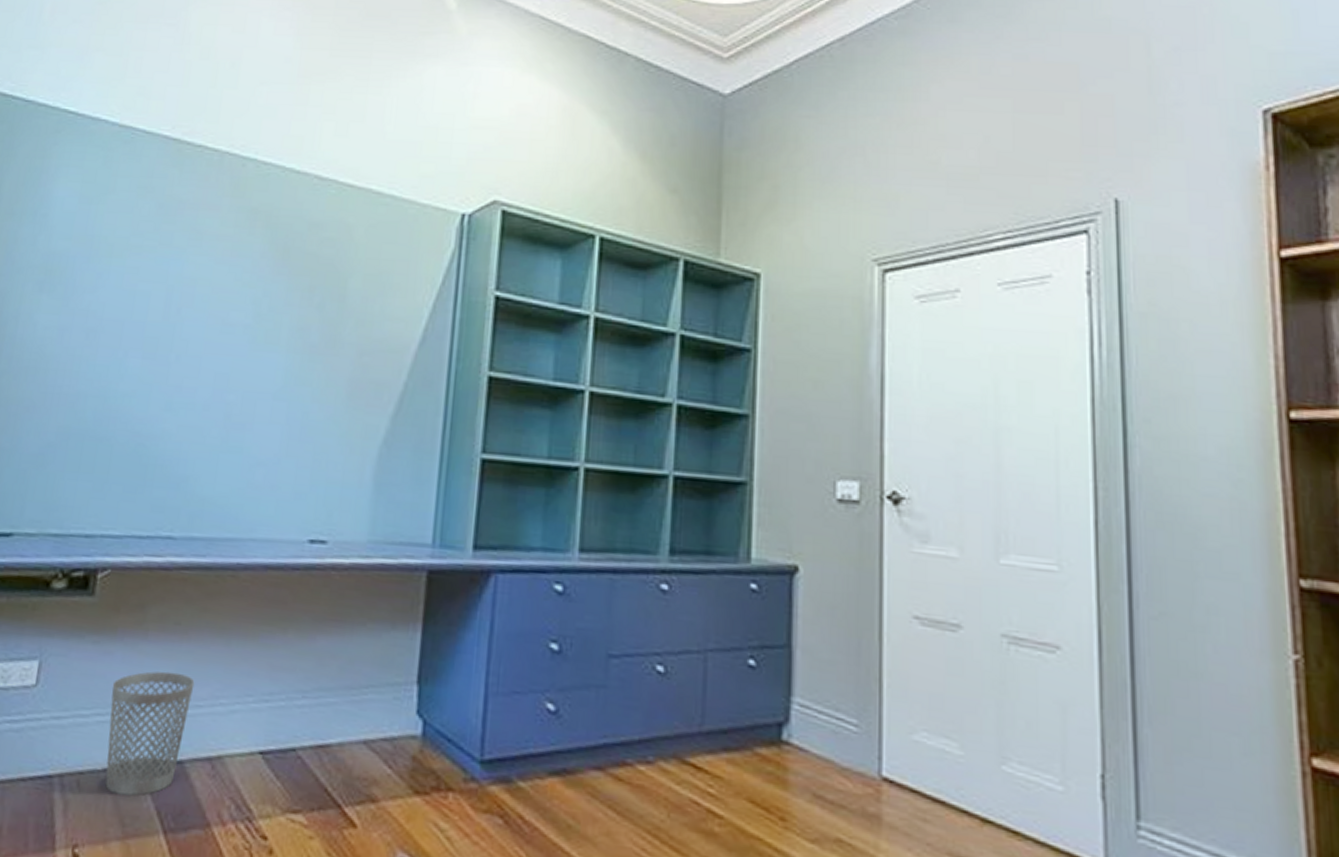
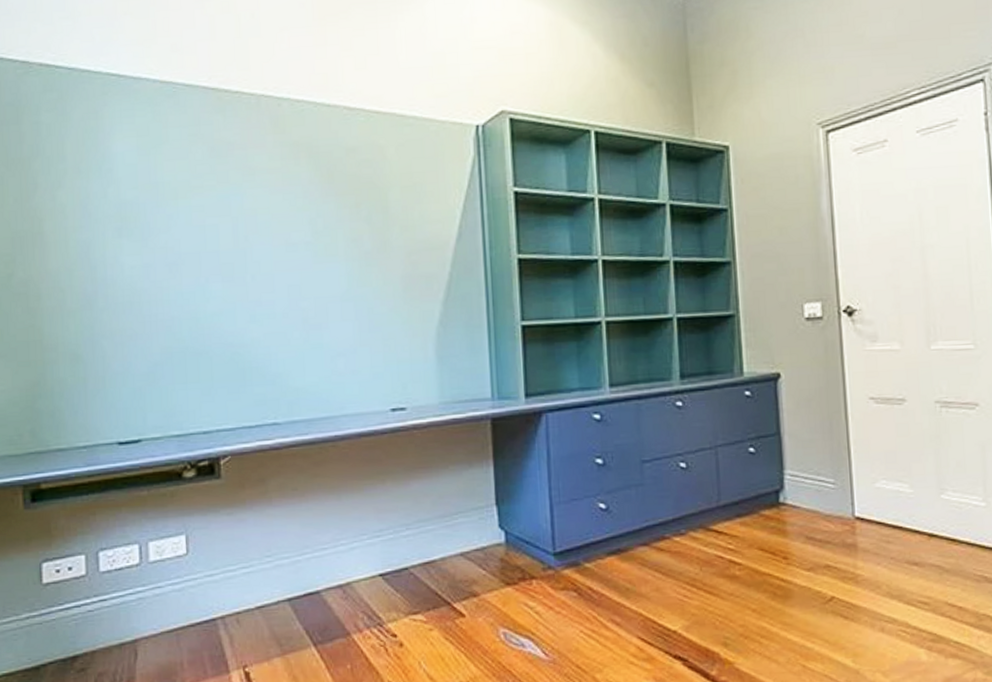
wastebasket: present [105,671,195,796] -> none [250,526,318,624]

